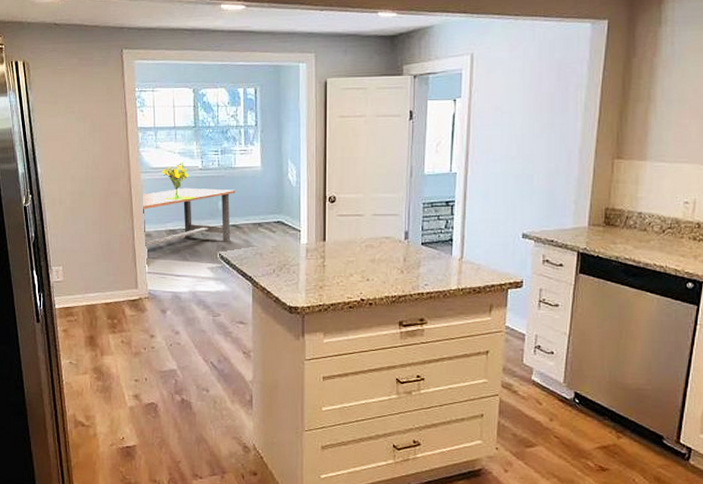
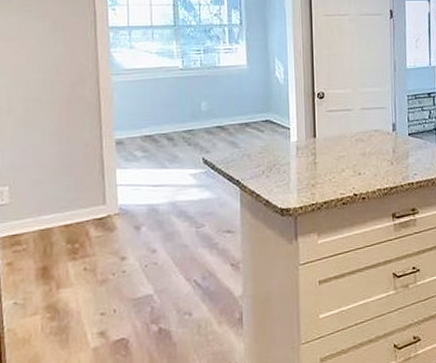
dining table: present [142,187,236,267] -> none [113,89,220,180]
bouquet: present [161,161,196,201] -> none [136,62,176,104]

